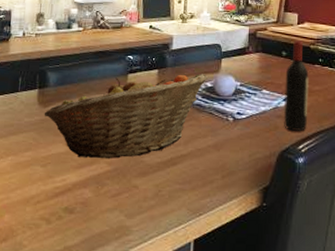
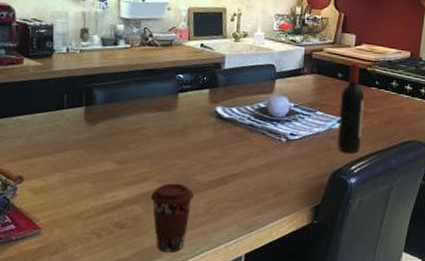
fruit basket: present [44,74,208,159] -> none [91,94,261,177]
coffee cup: none [100,165,143,239] -> present [151,183,194,253]

